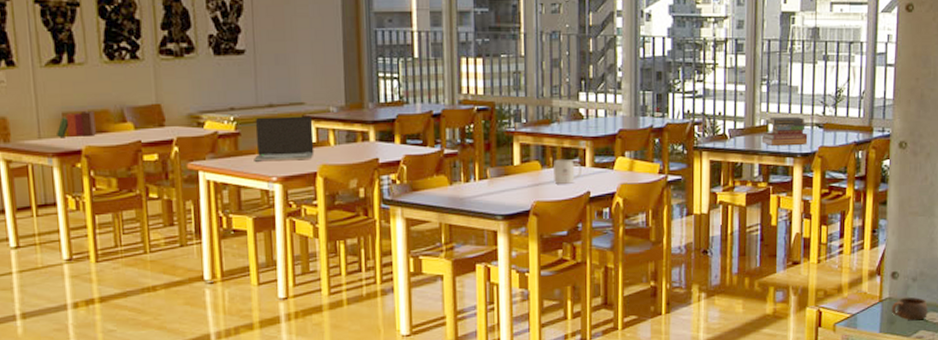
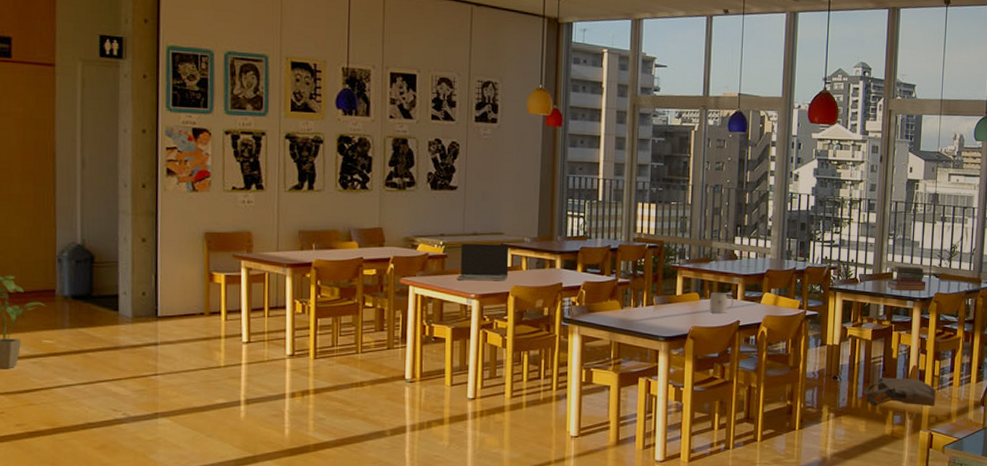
books: present [57,110,97,138] -> none [292,229,327,252]
tote bag: none [740,247,824,283] -> present [864,377,936,406]

